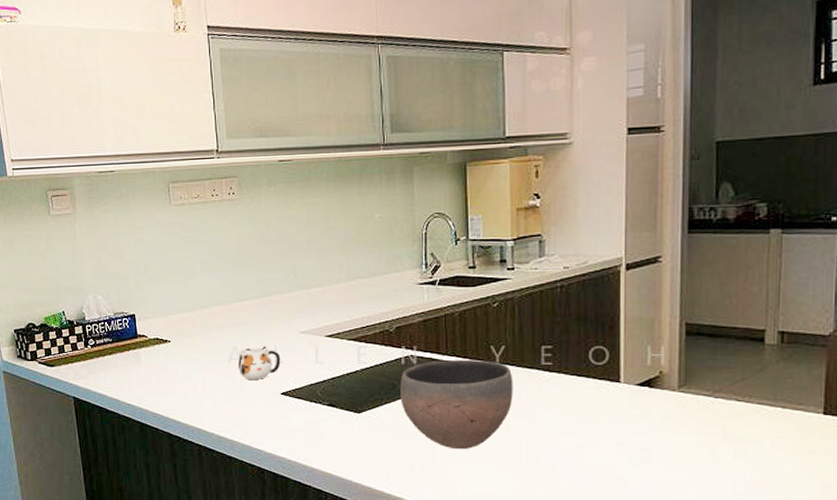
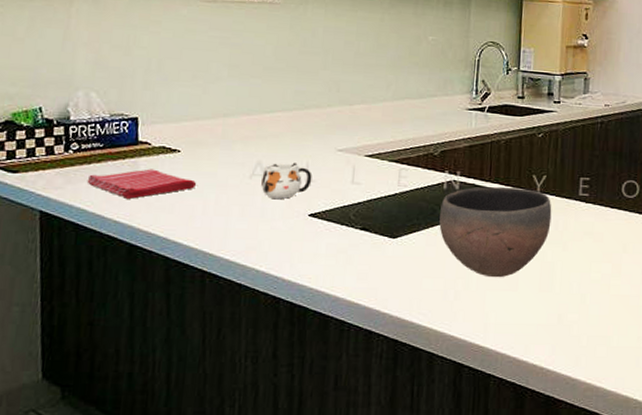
dish towel: none [103,358,187,384] -> present [87,169,197,199]

